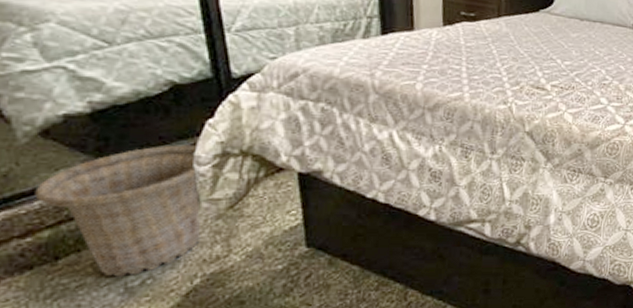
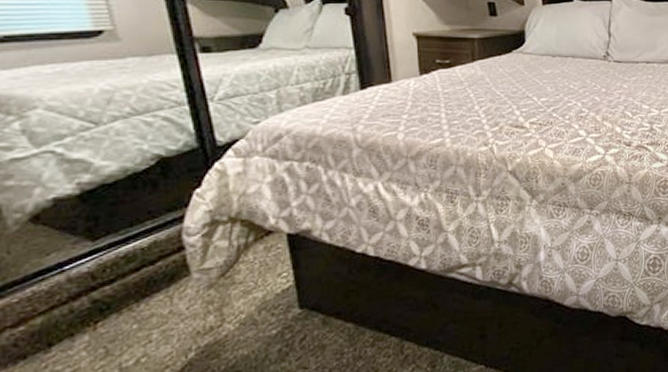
basket: present [34,145,201,277] -> none [26,216,194,358]

